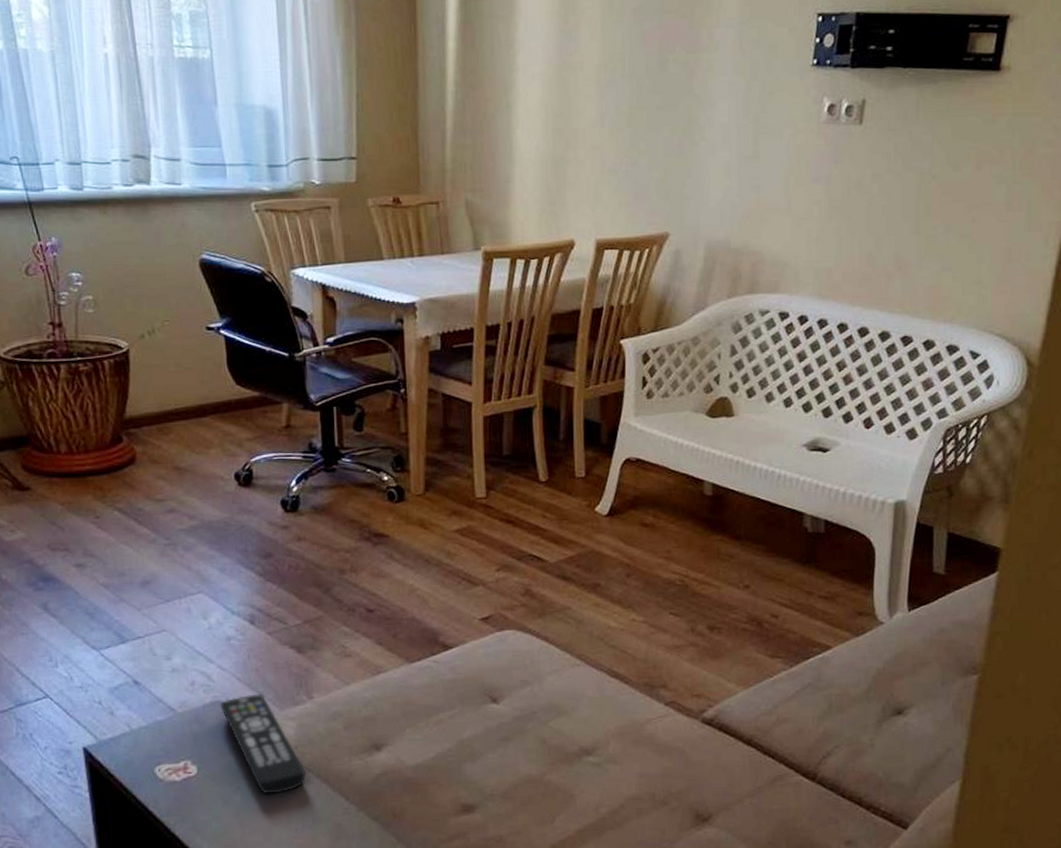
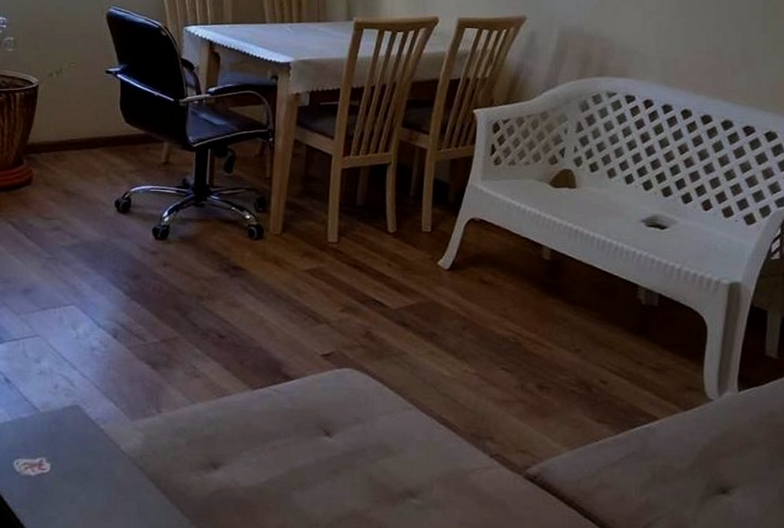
remote control: present [220,693,306,794] -> none [77,402,148,499]

